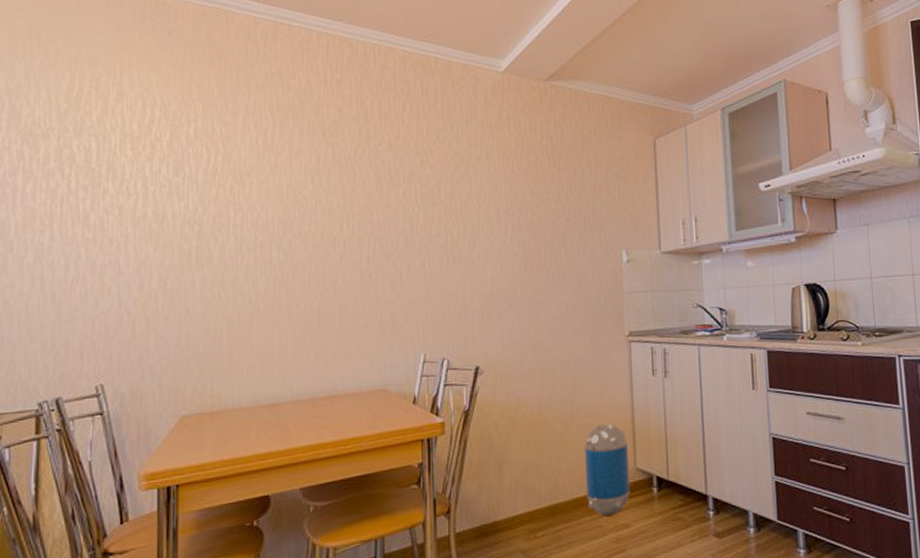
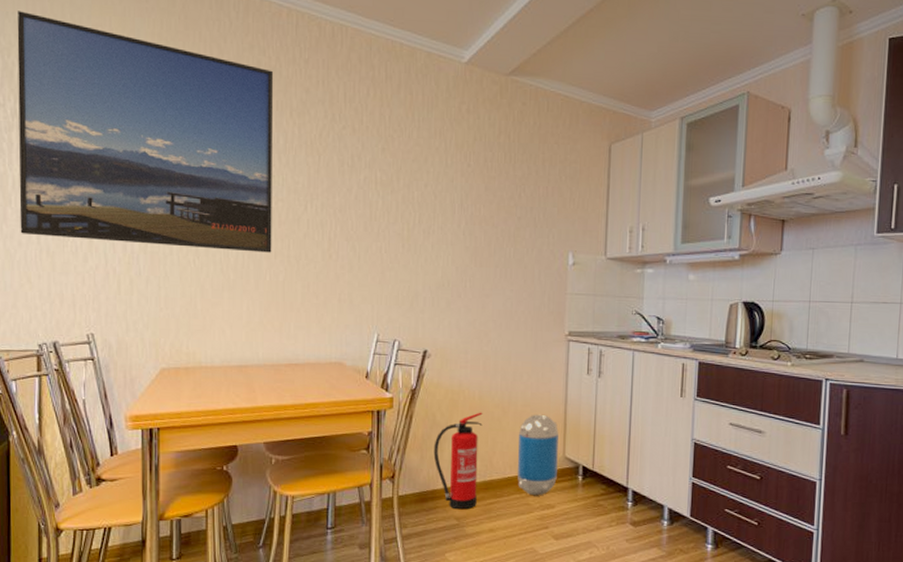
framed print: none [22,53,306,283] -> present [17,11,274,253]
fire extinguisher: none [492,428,544,541] -> present [433,412,483,509]

